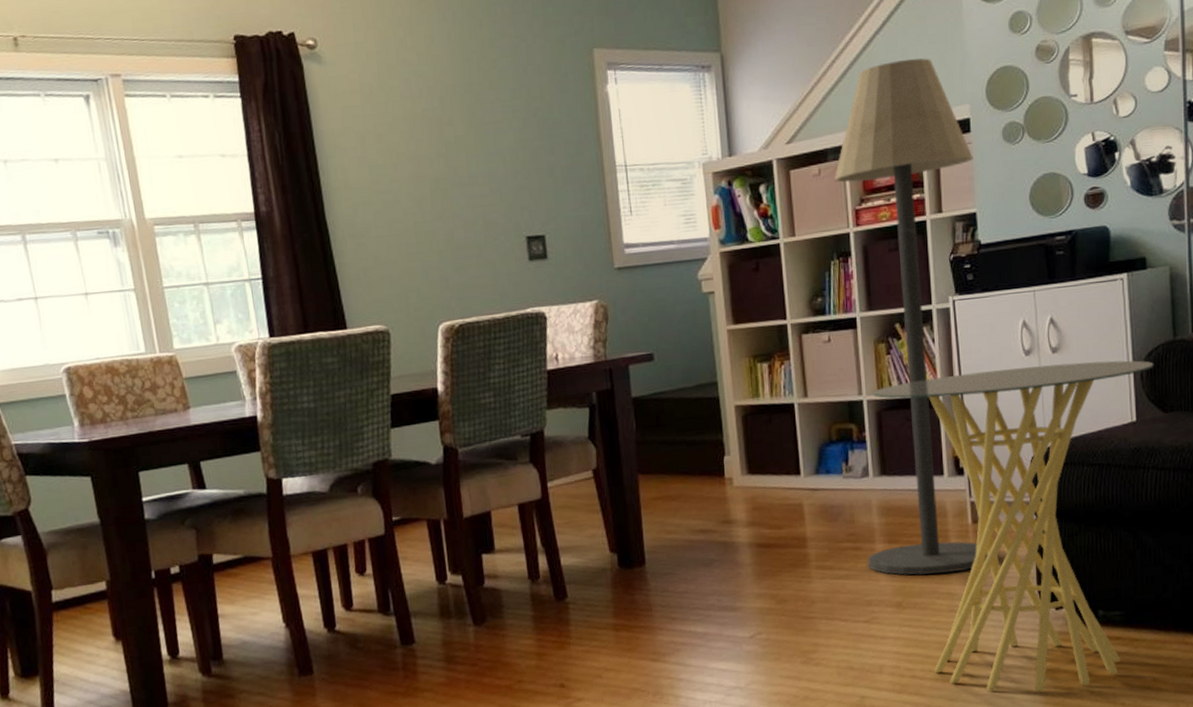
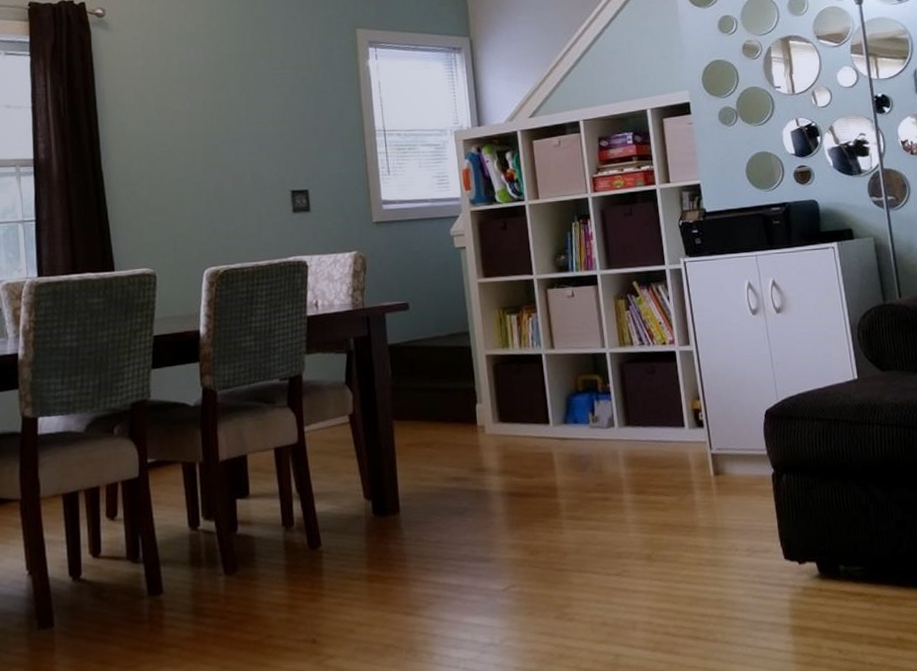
floor lamp: present [834,58,989,576] -> none [572,50,732,527]
side table: present [873,360,1154,691] -> none [615,321,869,650]

